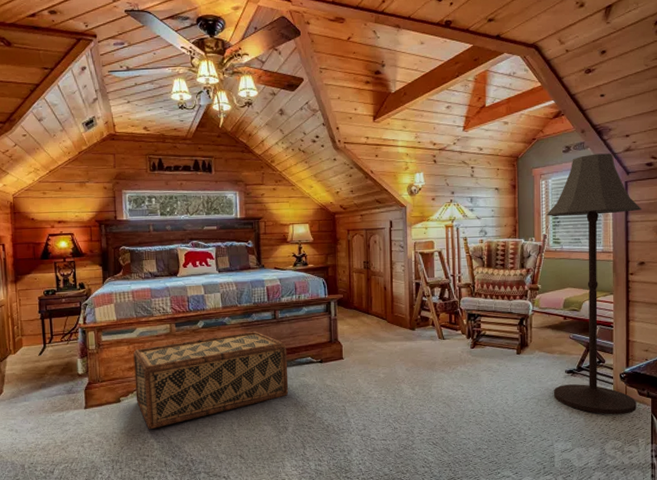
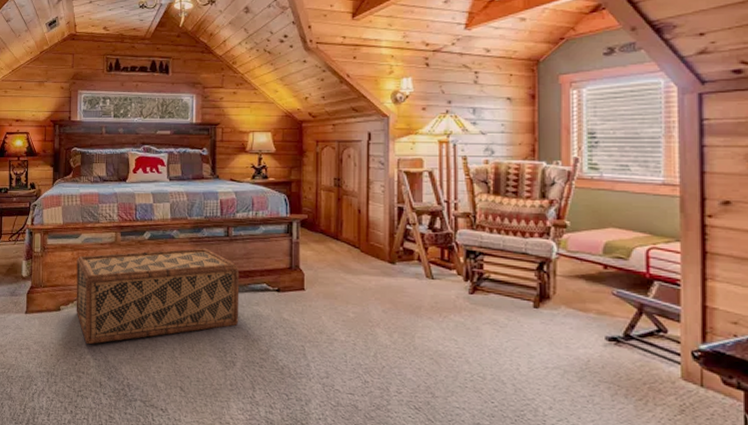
floor lamp: present [546,153,643,415] -> none [579,56,727,409]

